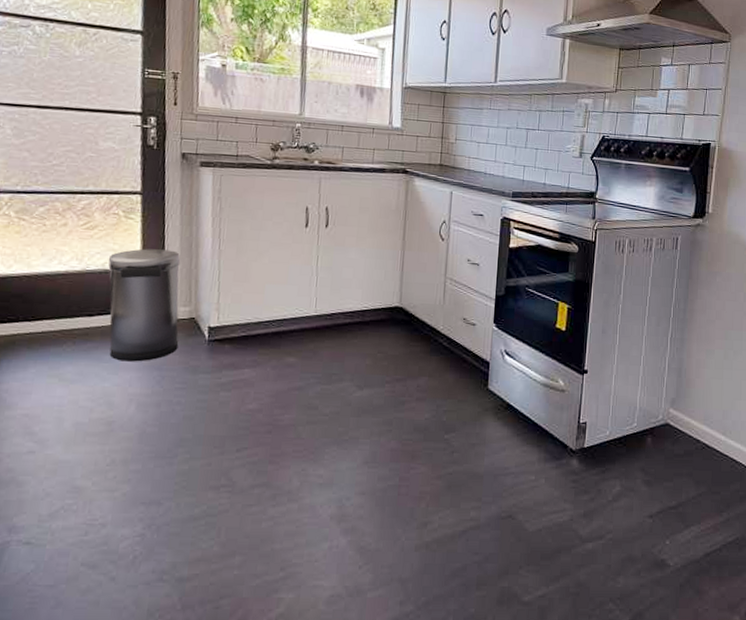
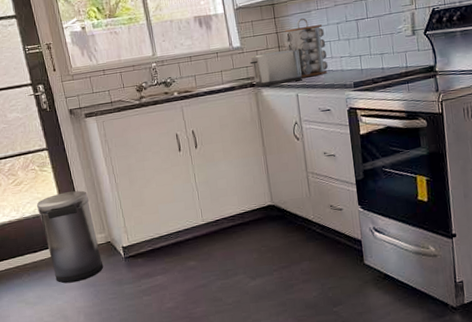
toaster: none [407,140,462,178] -> present [249,49,302,88]
spice rack: none [449,114,493,178] -> present [284,18,328,78]

